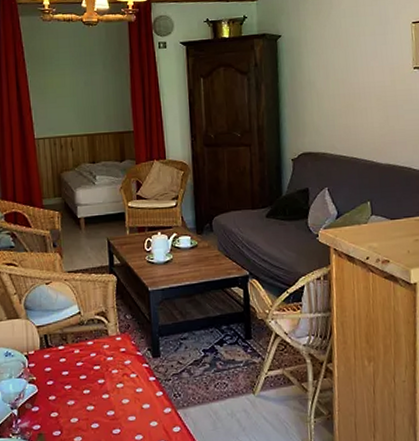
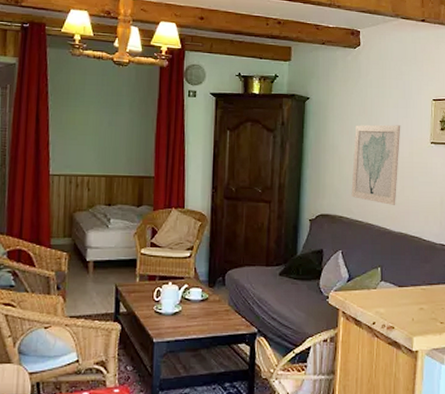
wall art: none [331,53,381,137] -> present [351,124,401,205]

